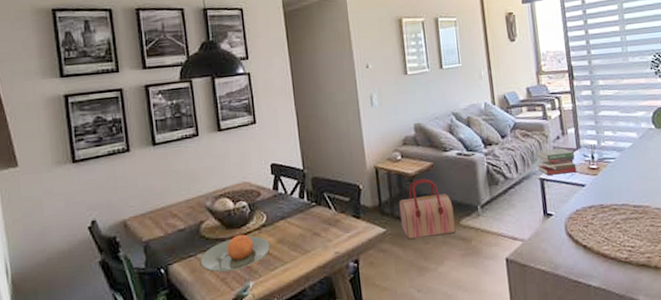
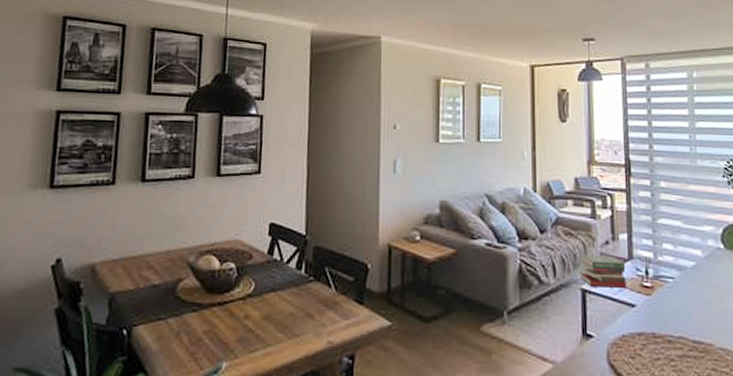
plate: present [201,234,271,273] -> none [170,302,254,345]
handbag: present [399,178,456,239] -> none [410,267,474,341]

